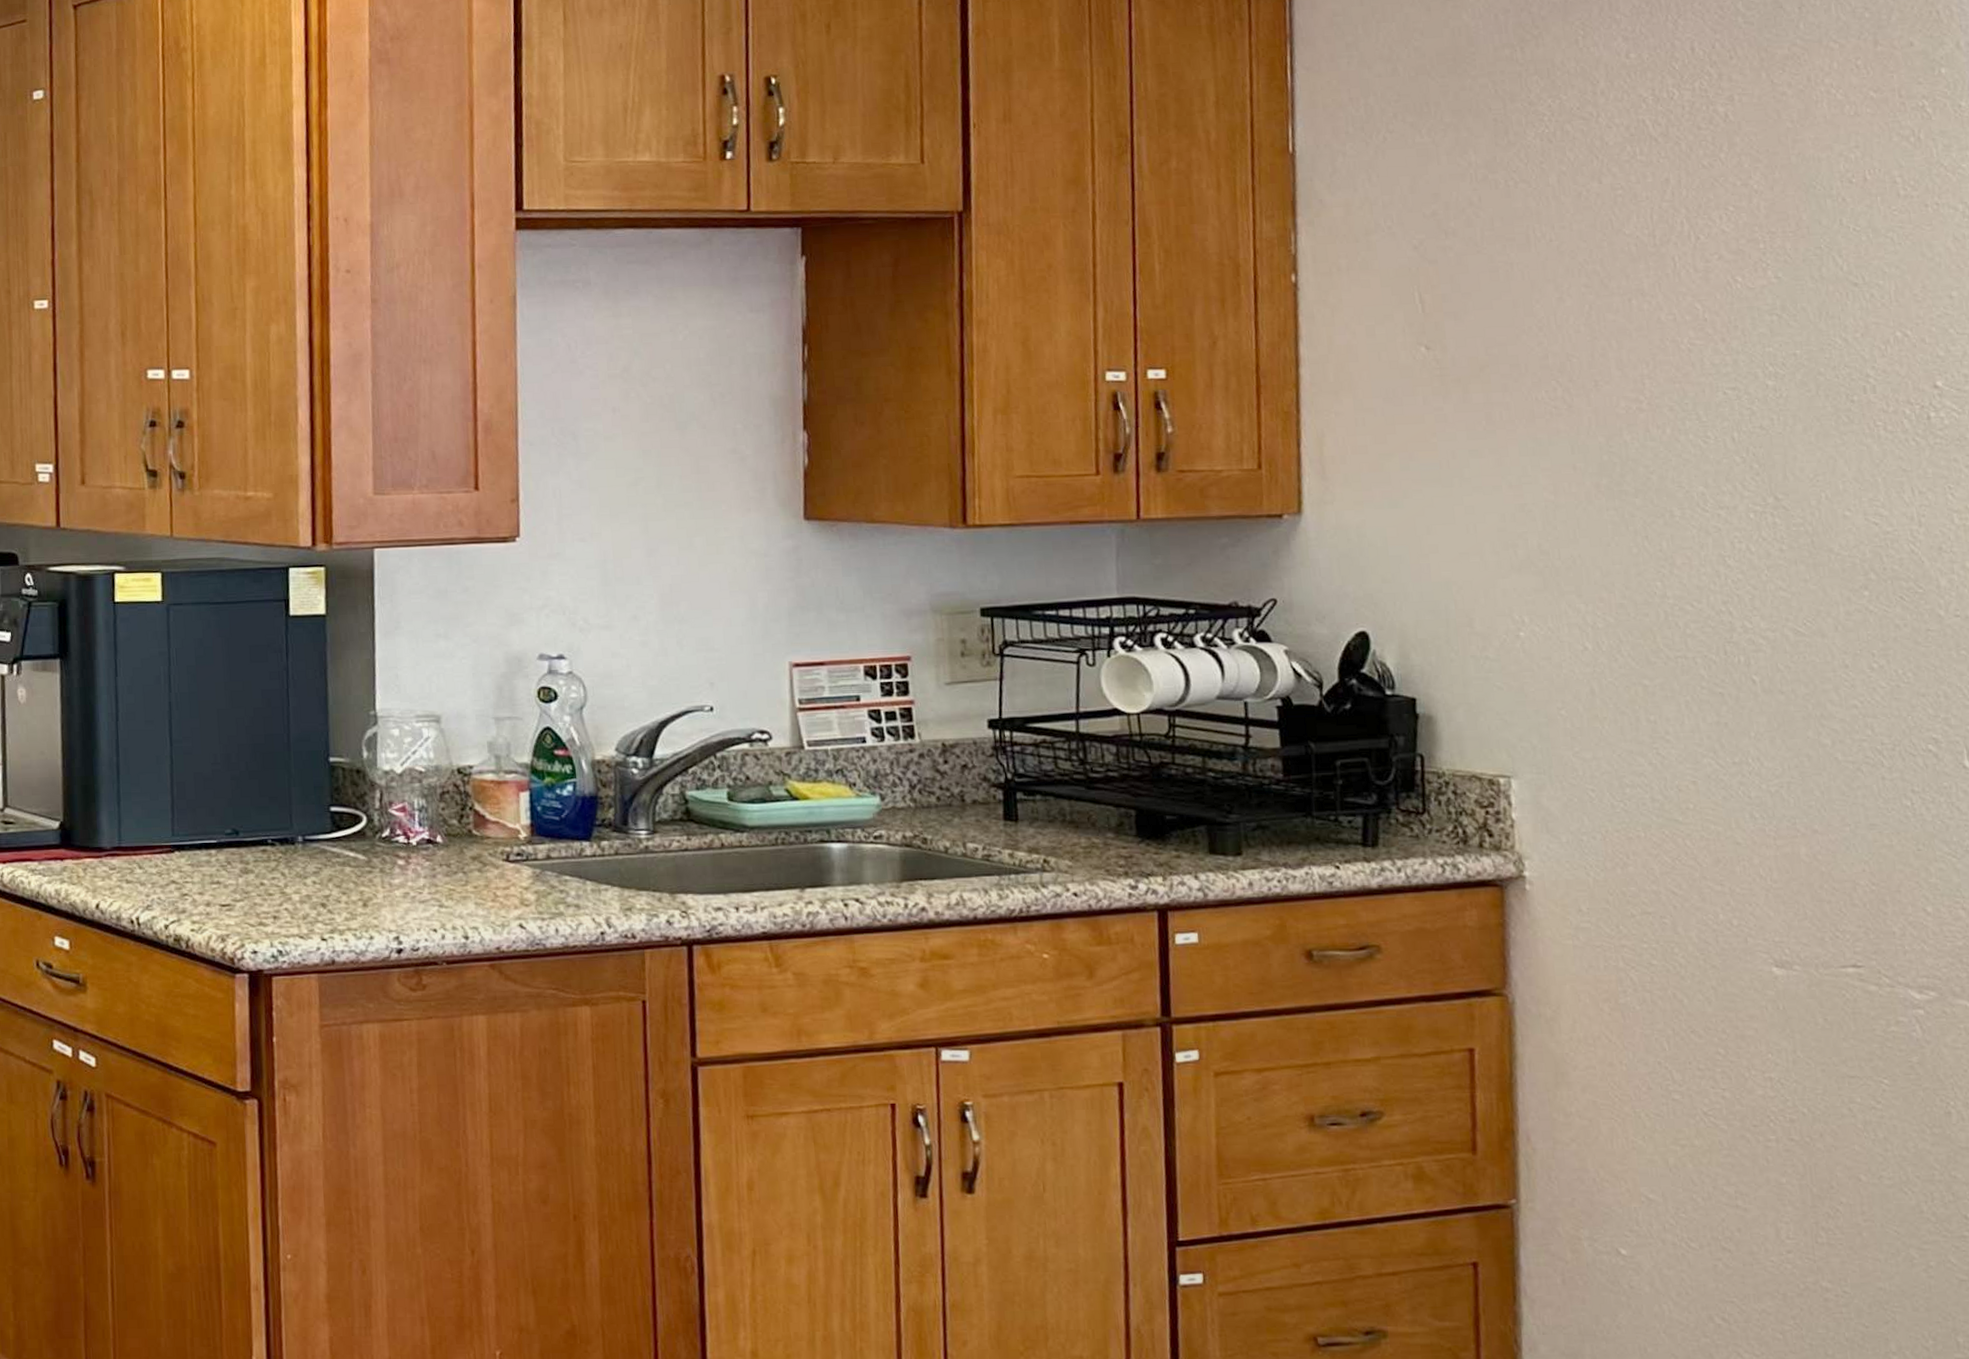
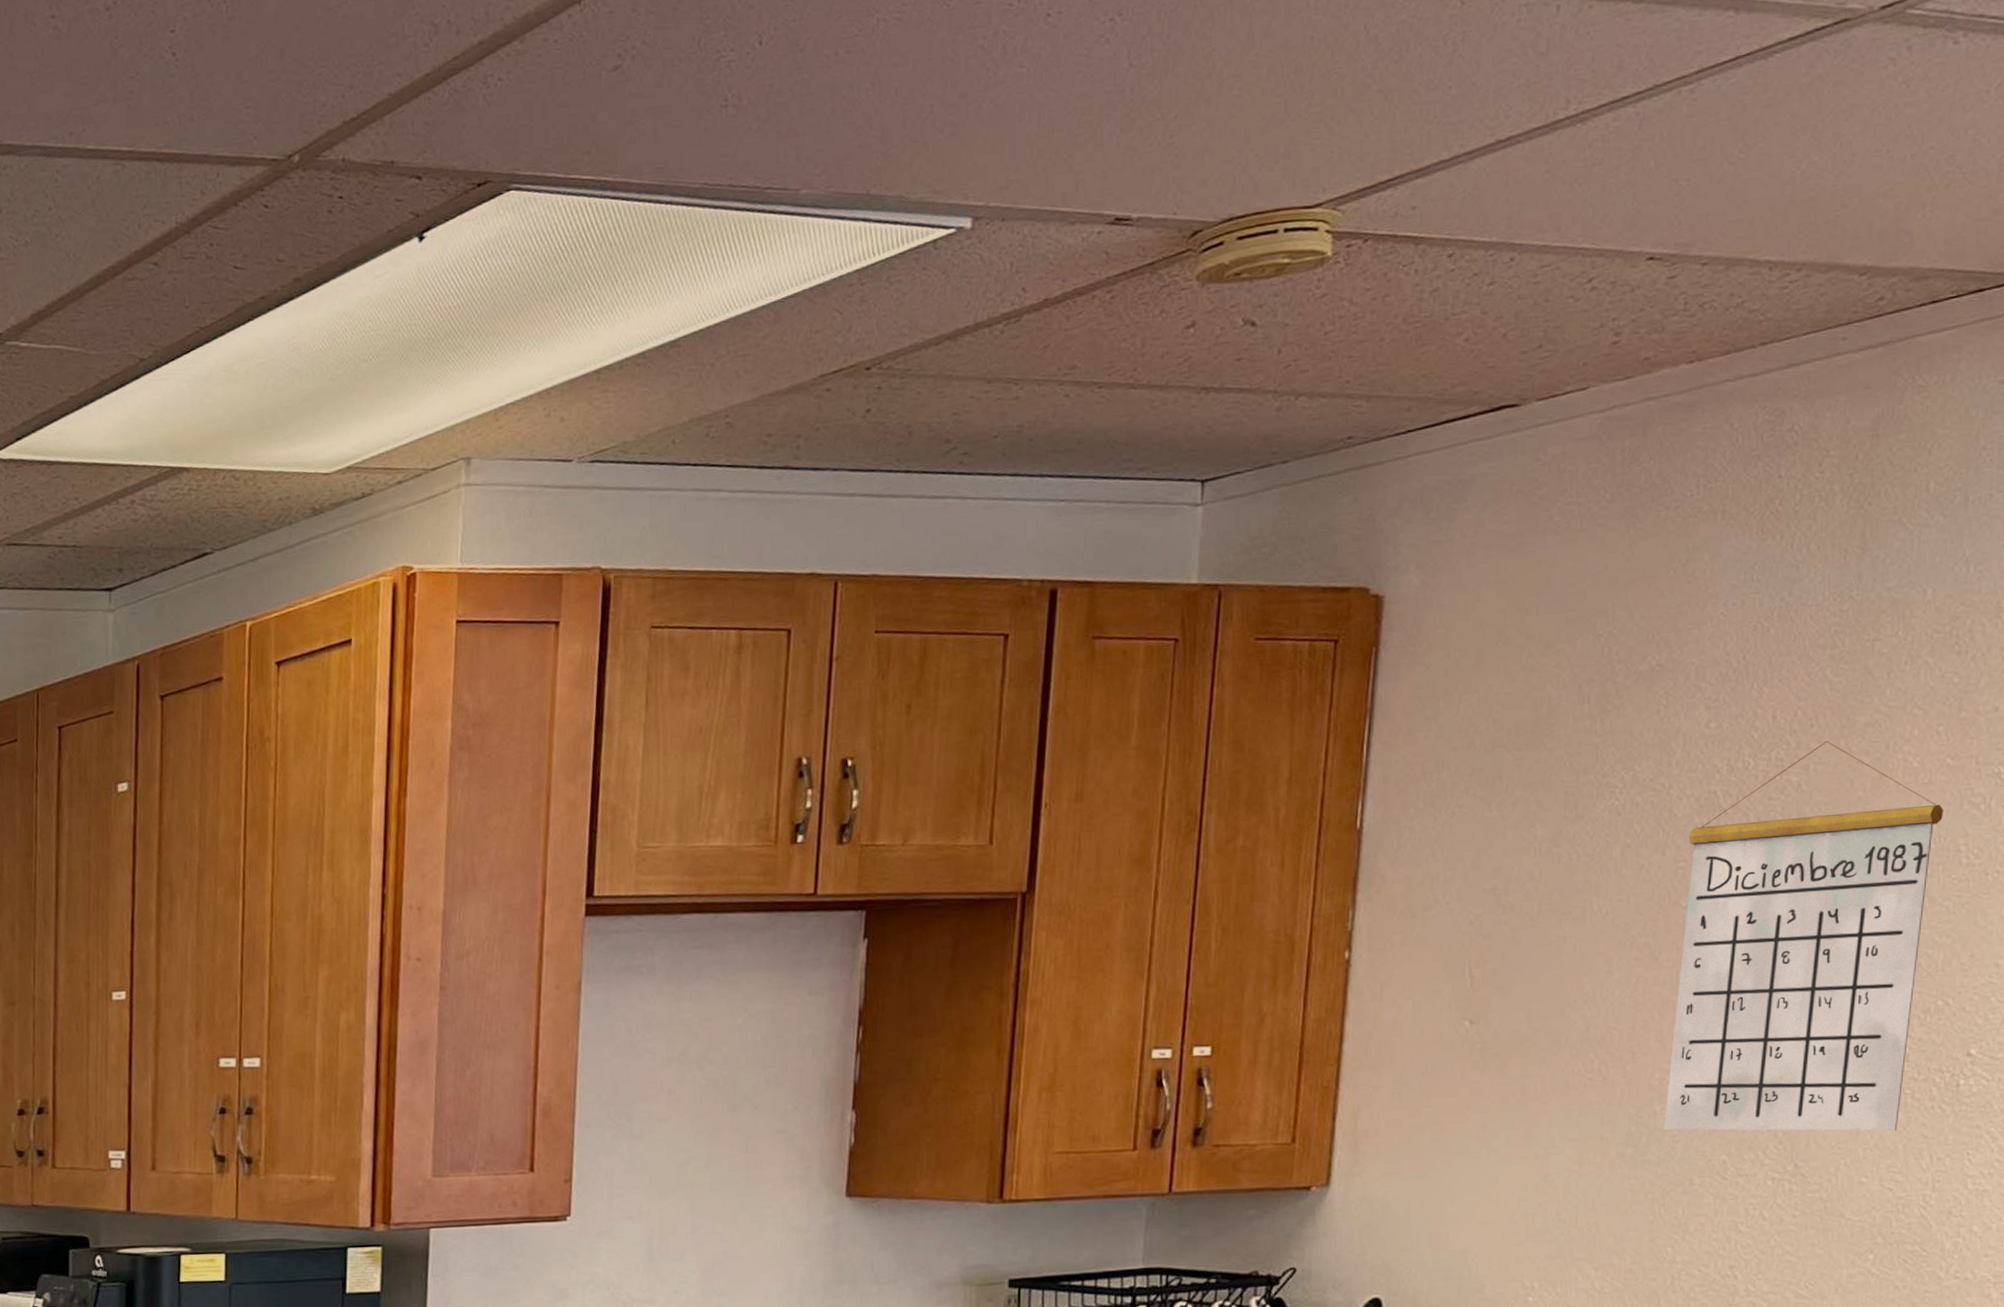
calendar: none [1623,72,1874,464] -> present [1663,740,1943,1131]

